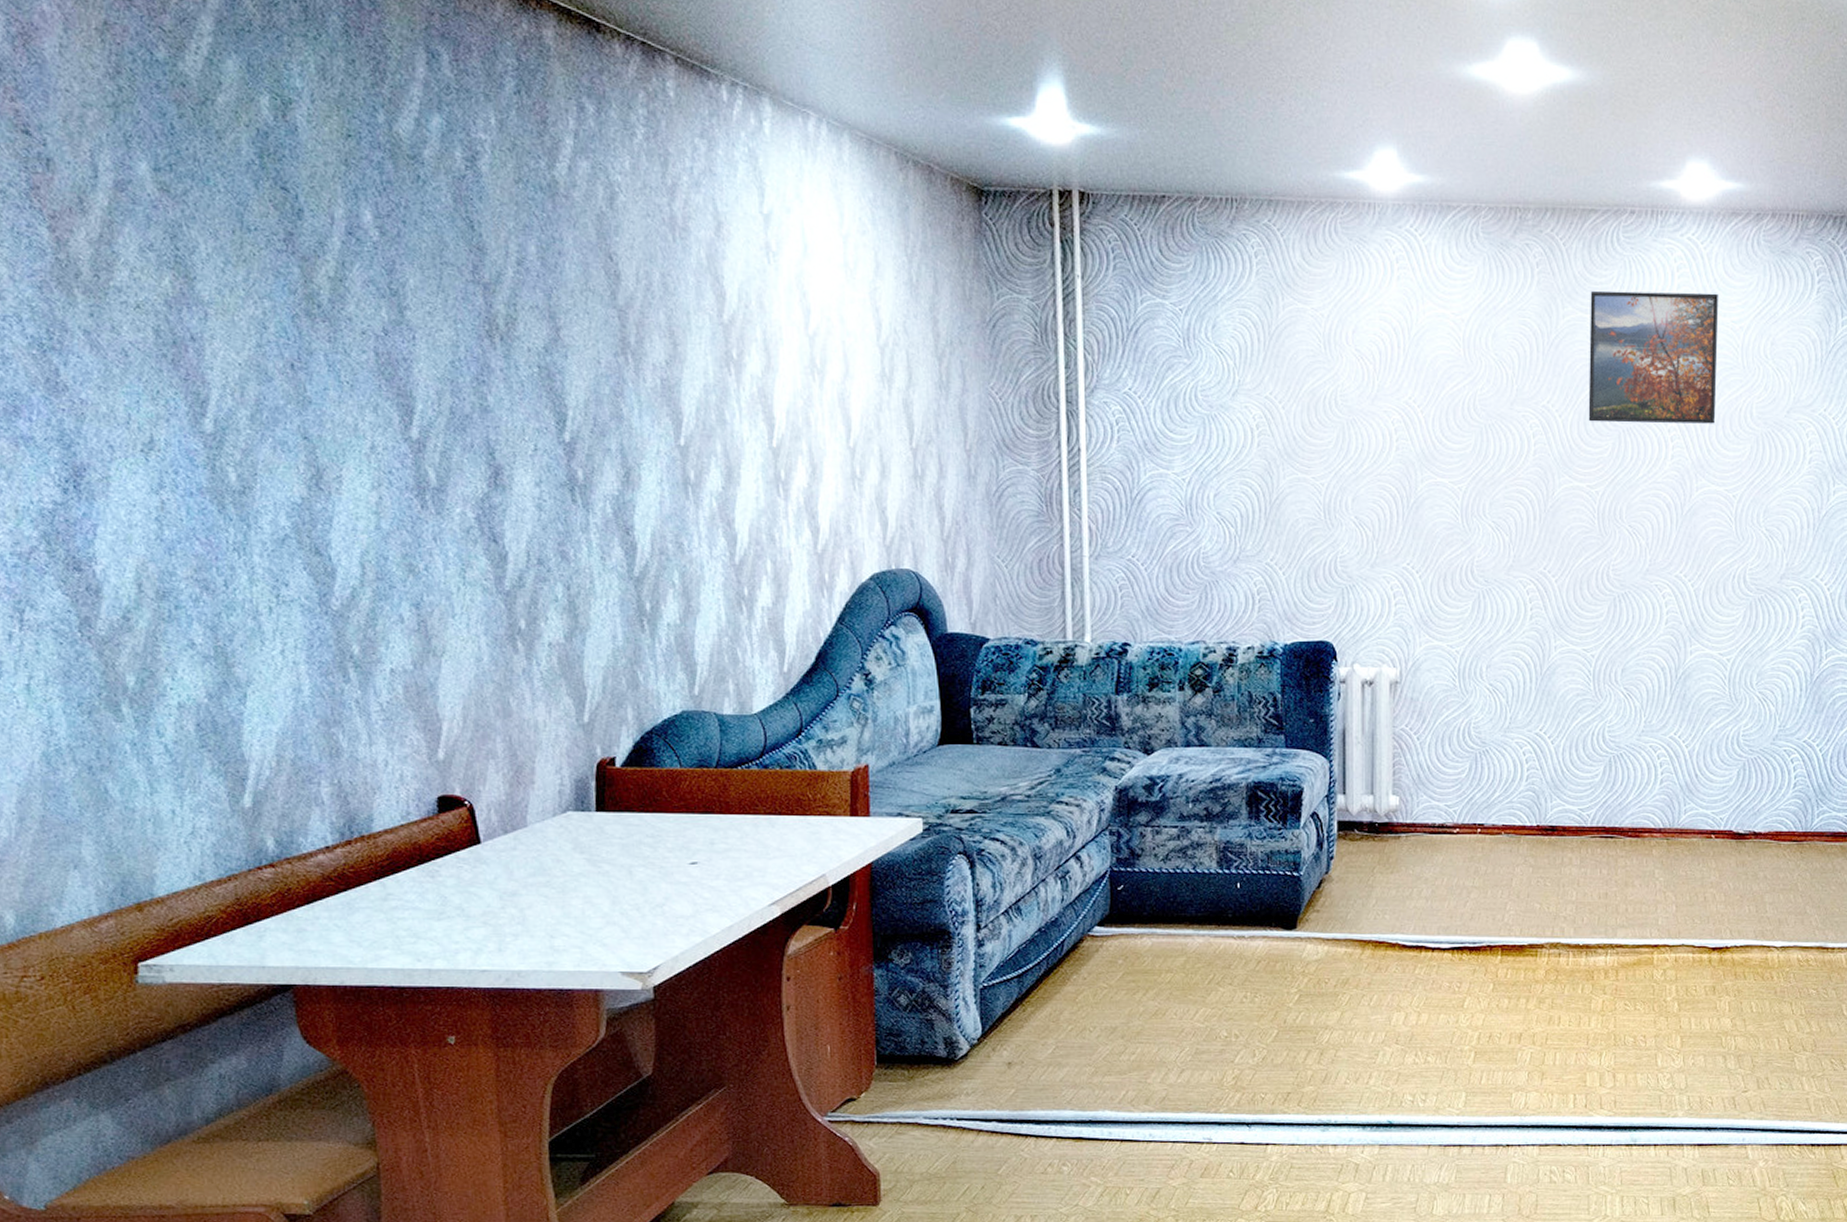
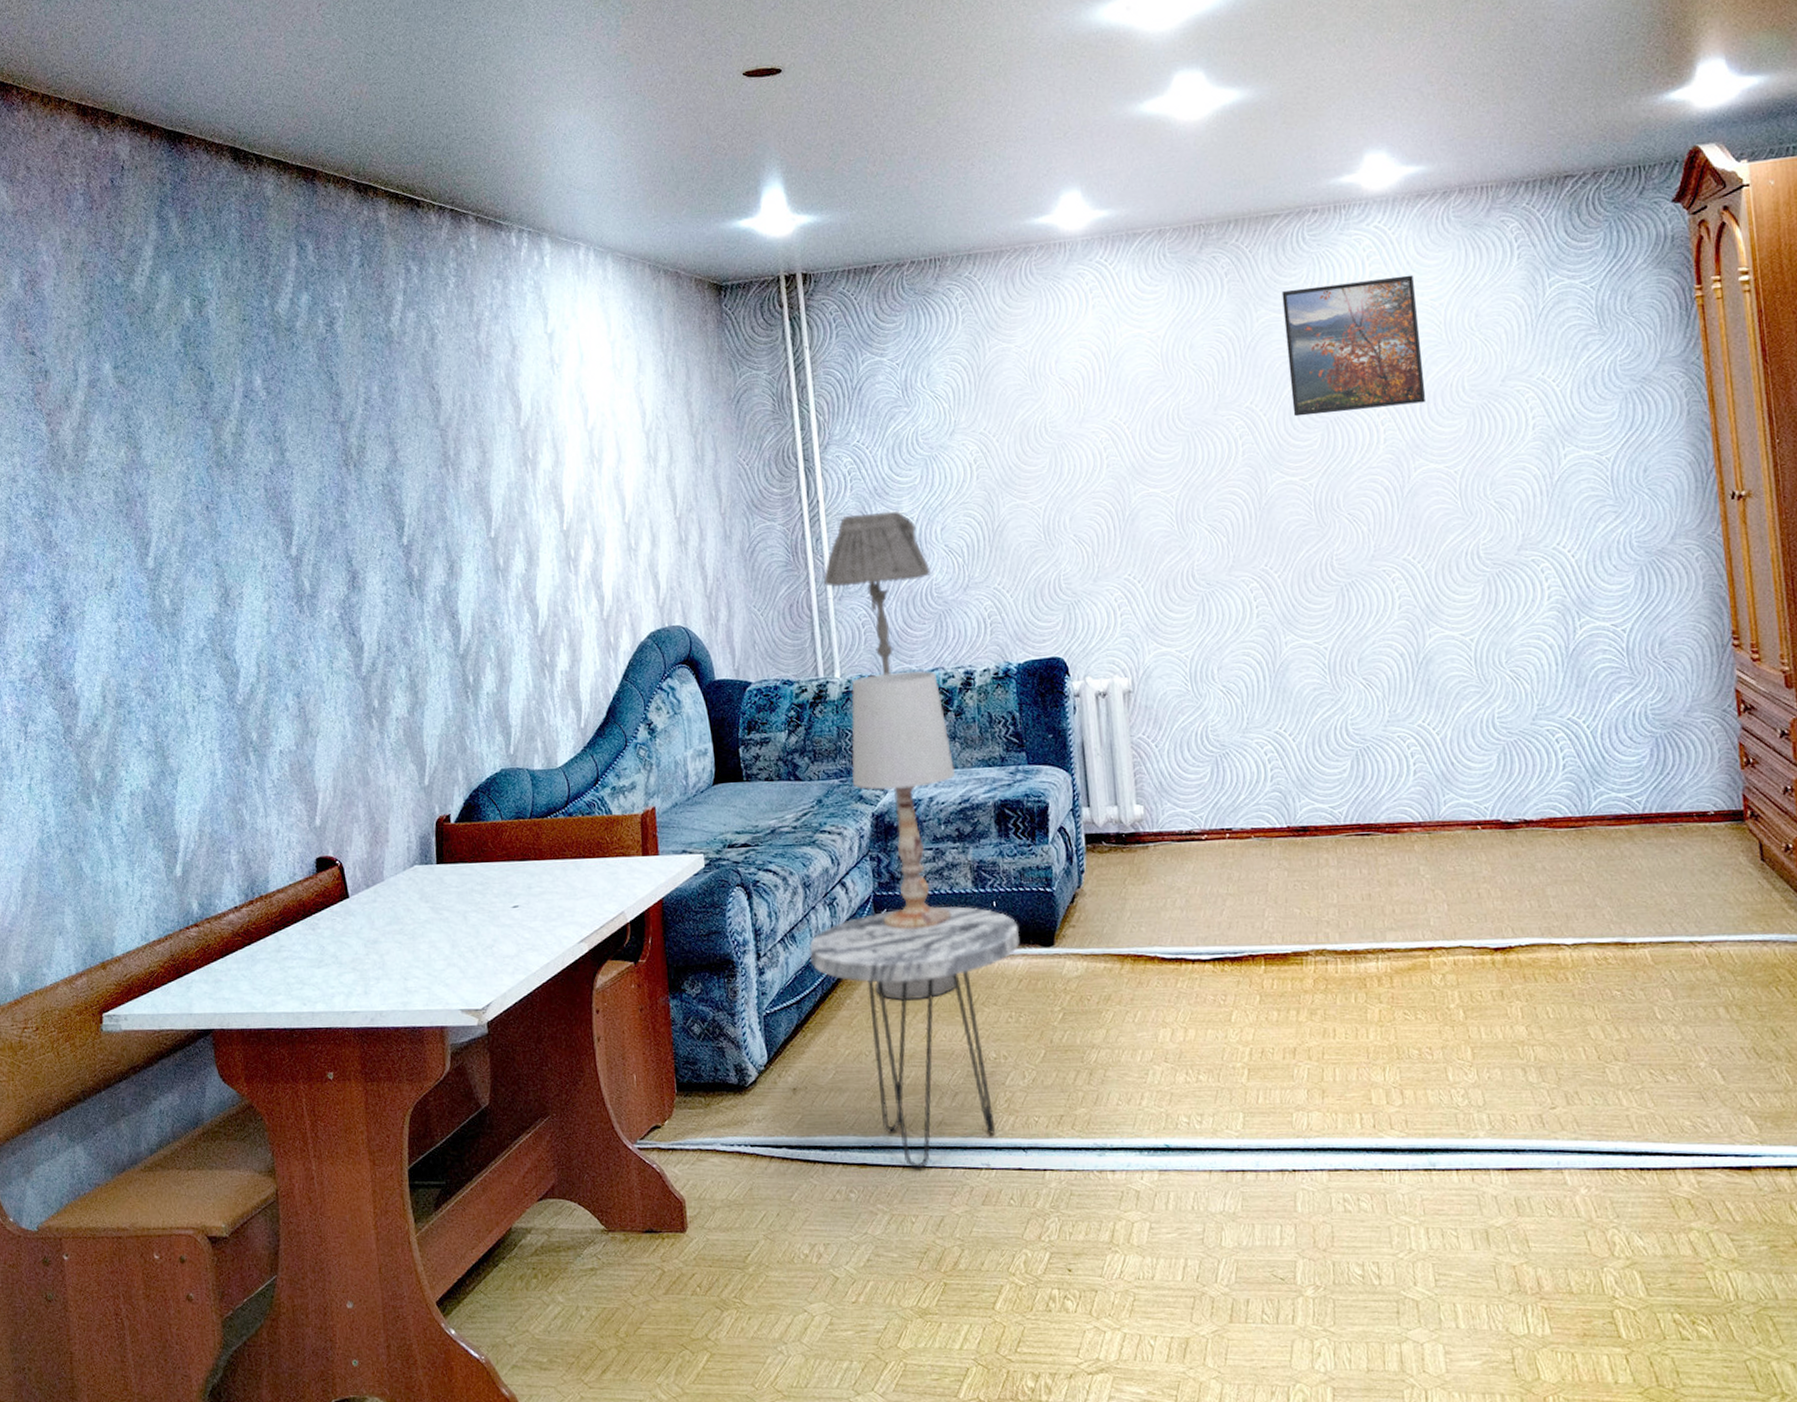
side table: none [1036,886,1261,1143] -> present [810,906,1020,1170]
floor lamp: none [1079,468,1199,978] -> present [823,510,957,1000]
table lamp: none [1095,641,1209,907] -> present [851,670,956,930]

